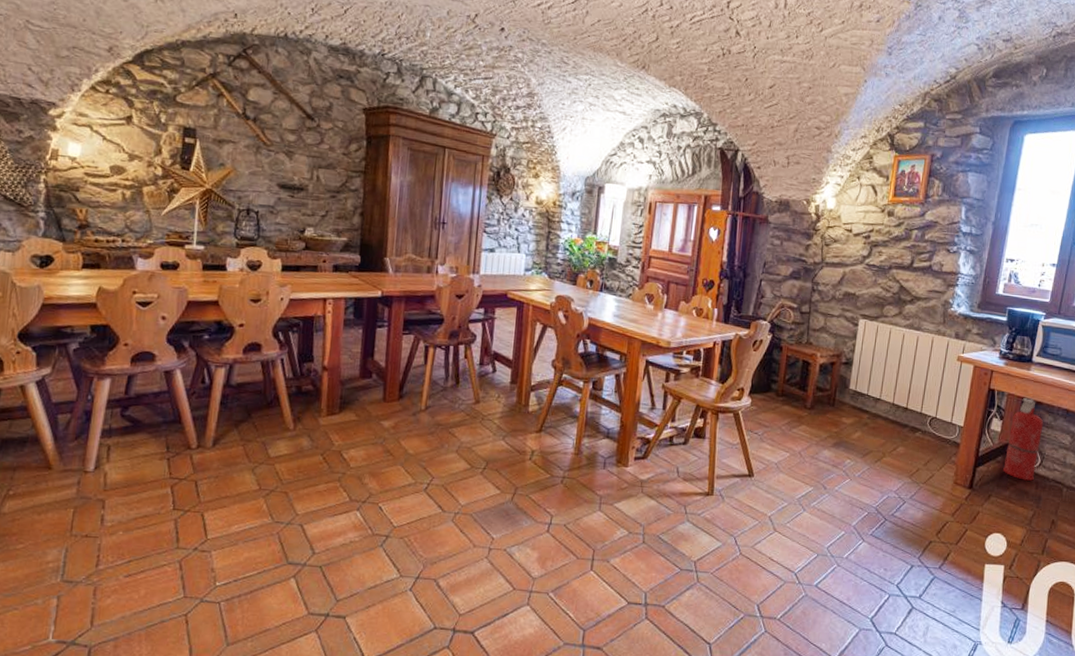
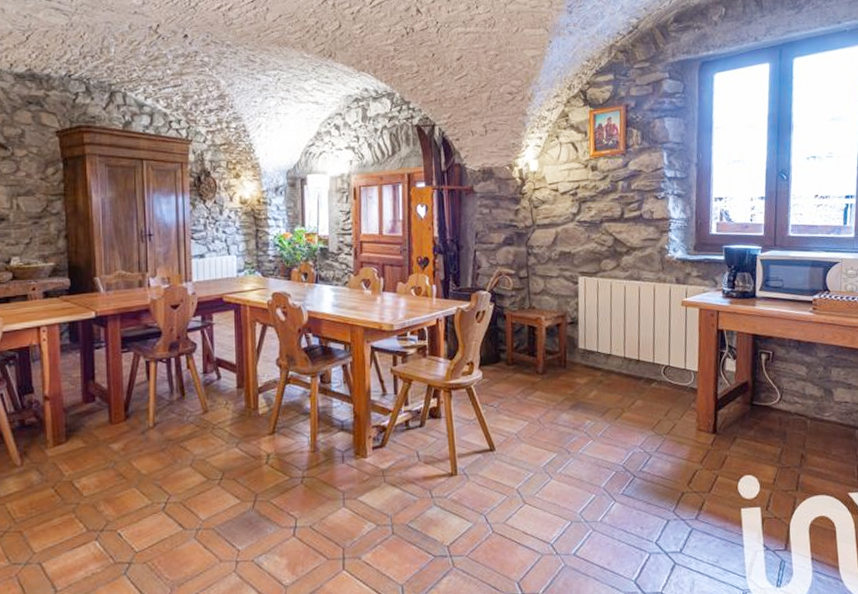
fire extinguisher: present [1003,397,1044,481] -> none [744,333,778,418]

